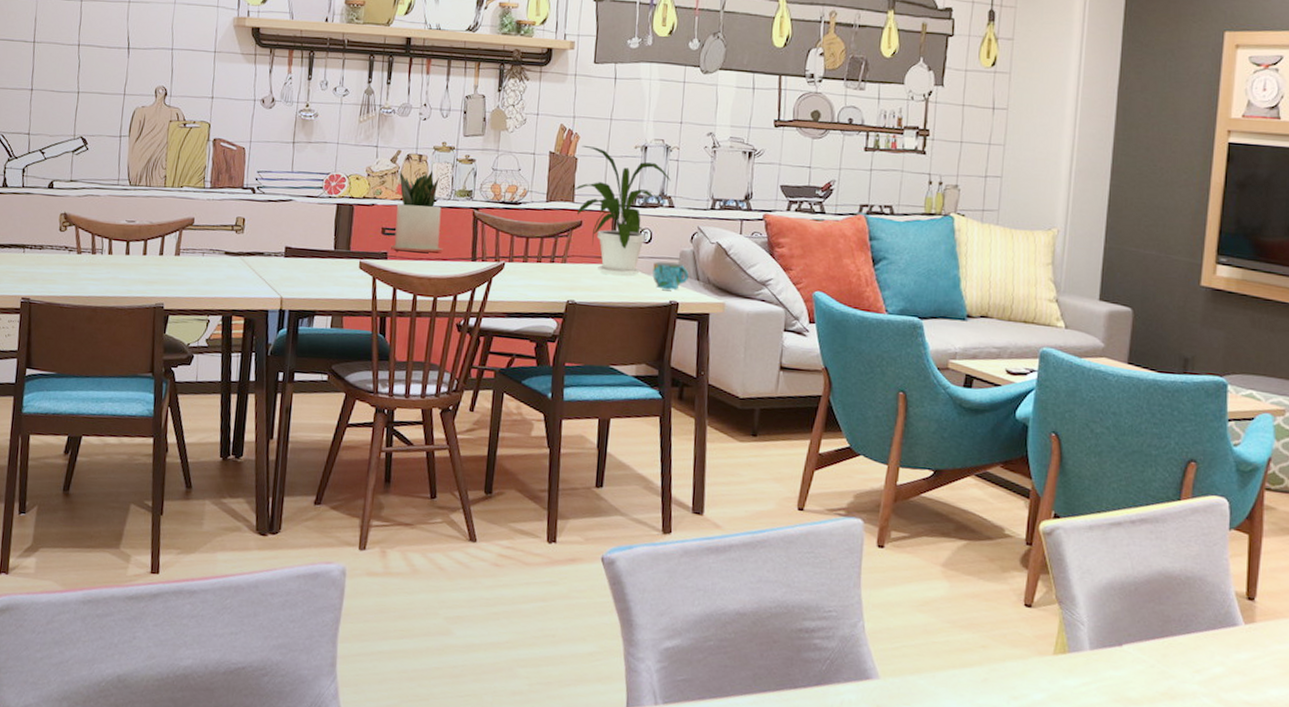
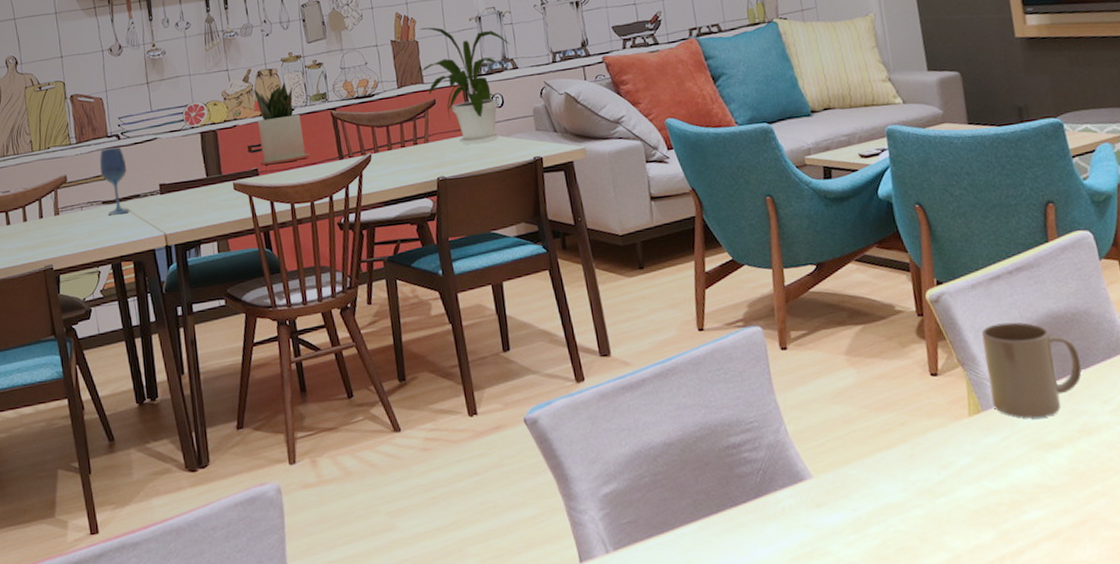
wineglass: none [228,200,257,269] -> present [99,147,130,216]
cup: present [651,261,689,291] -> none [510,119,546,148]
mug: none [1081,569,1183,672] -> present [981,322,1082,418]

